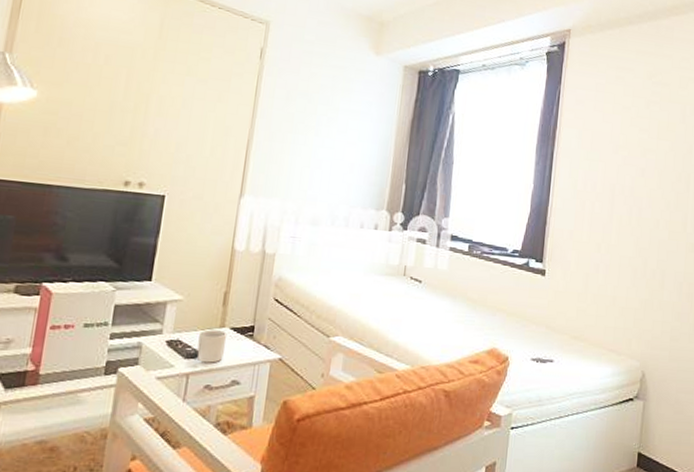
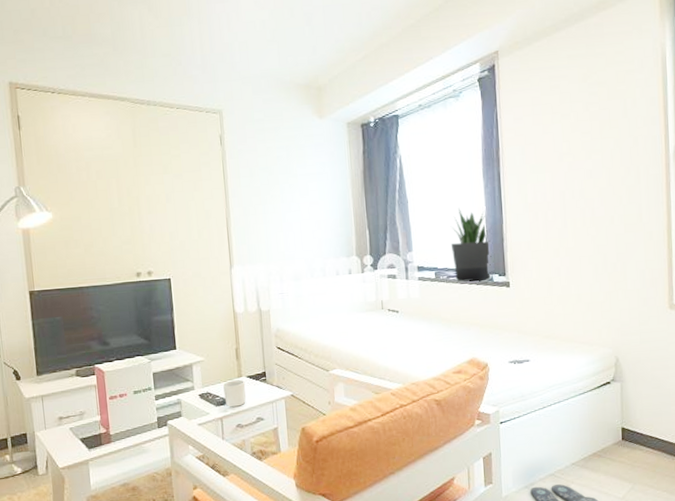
planter: none [489,180,533,265] -> present [450,207,491,282]

